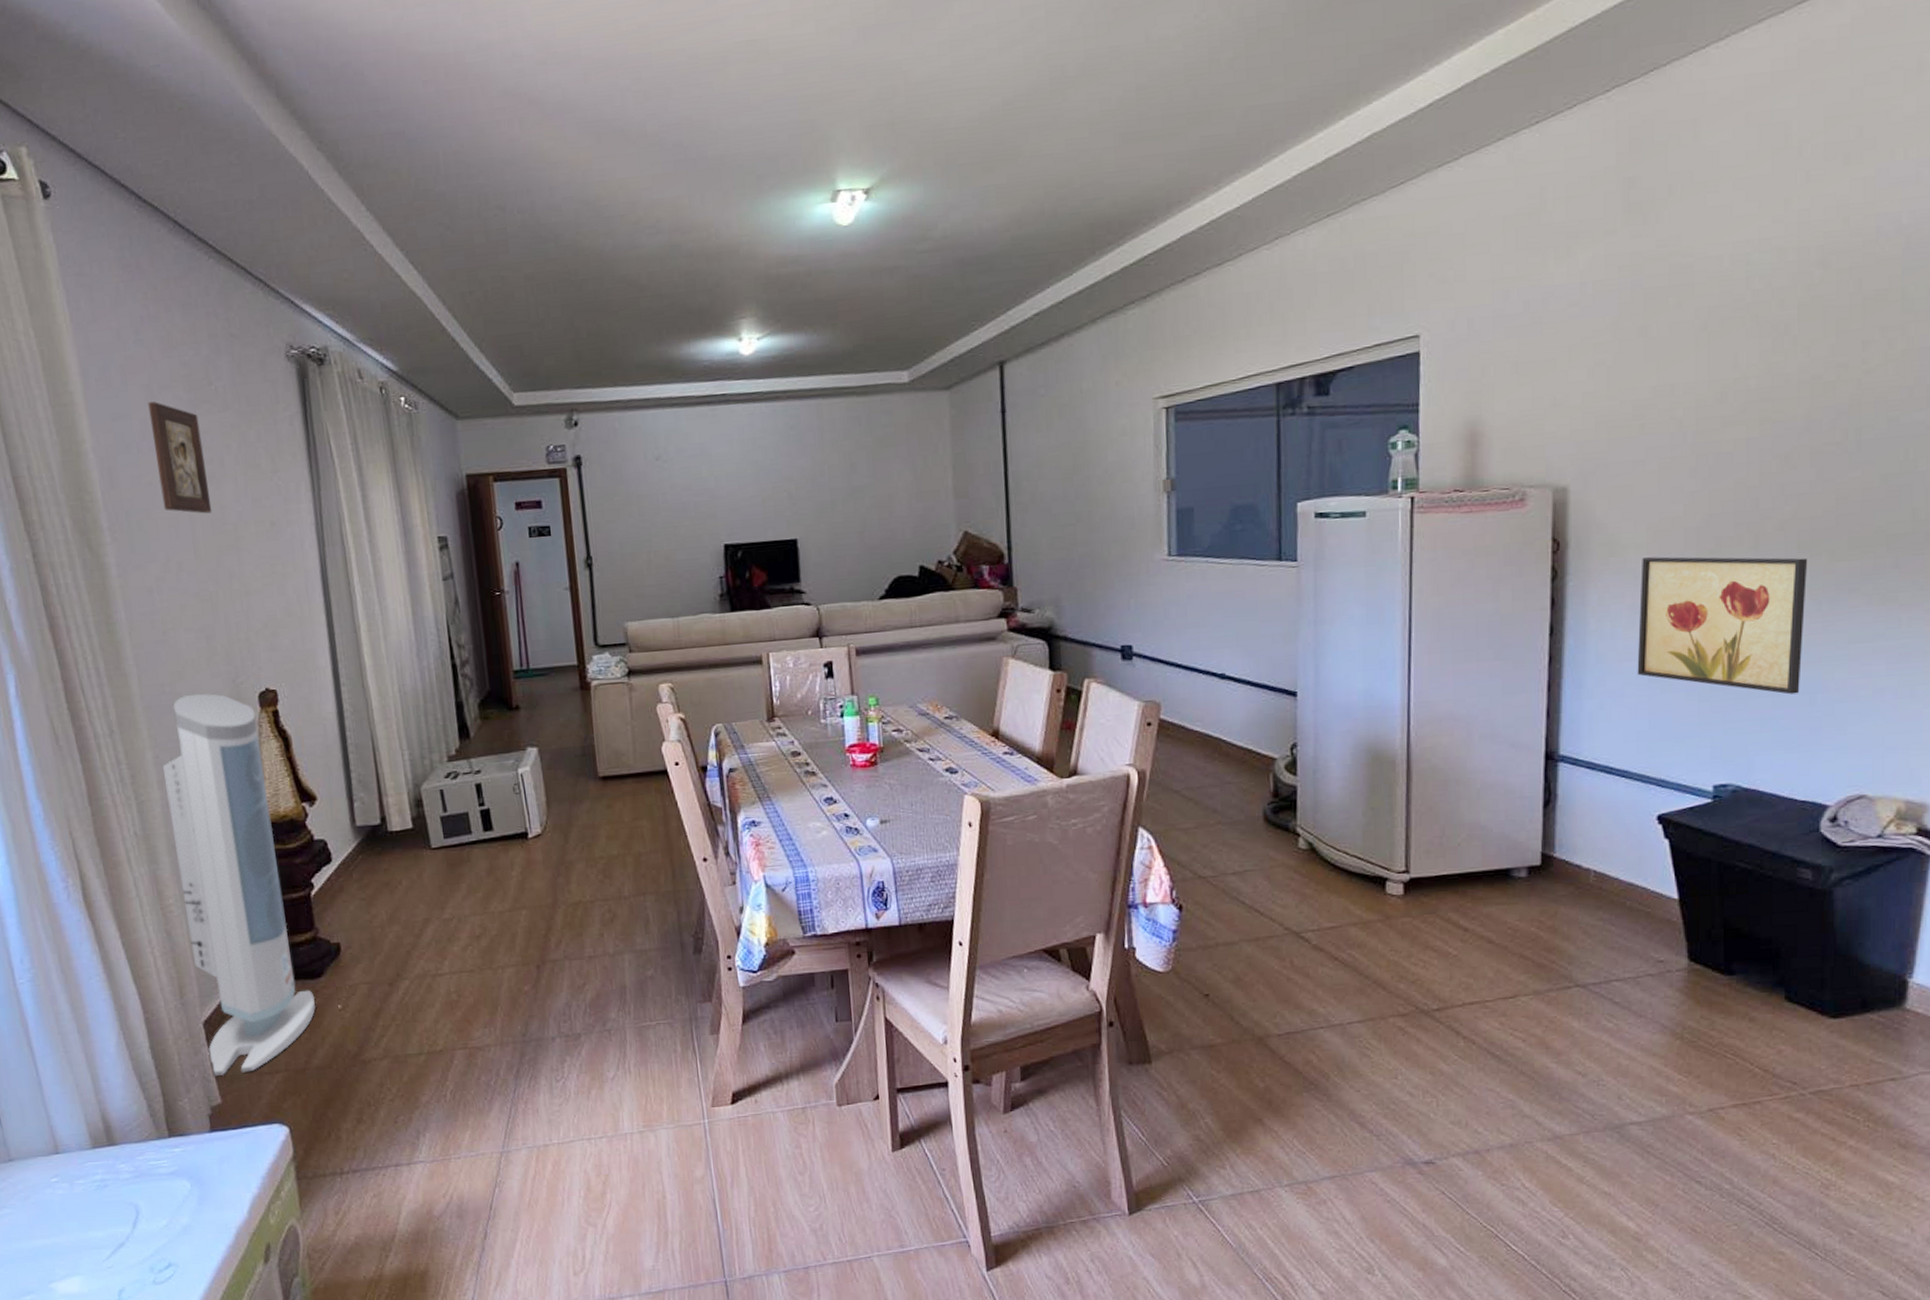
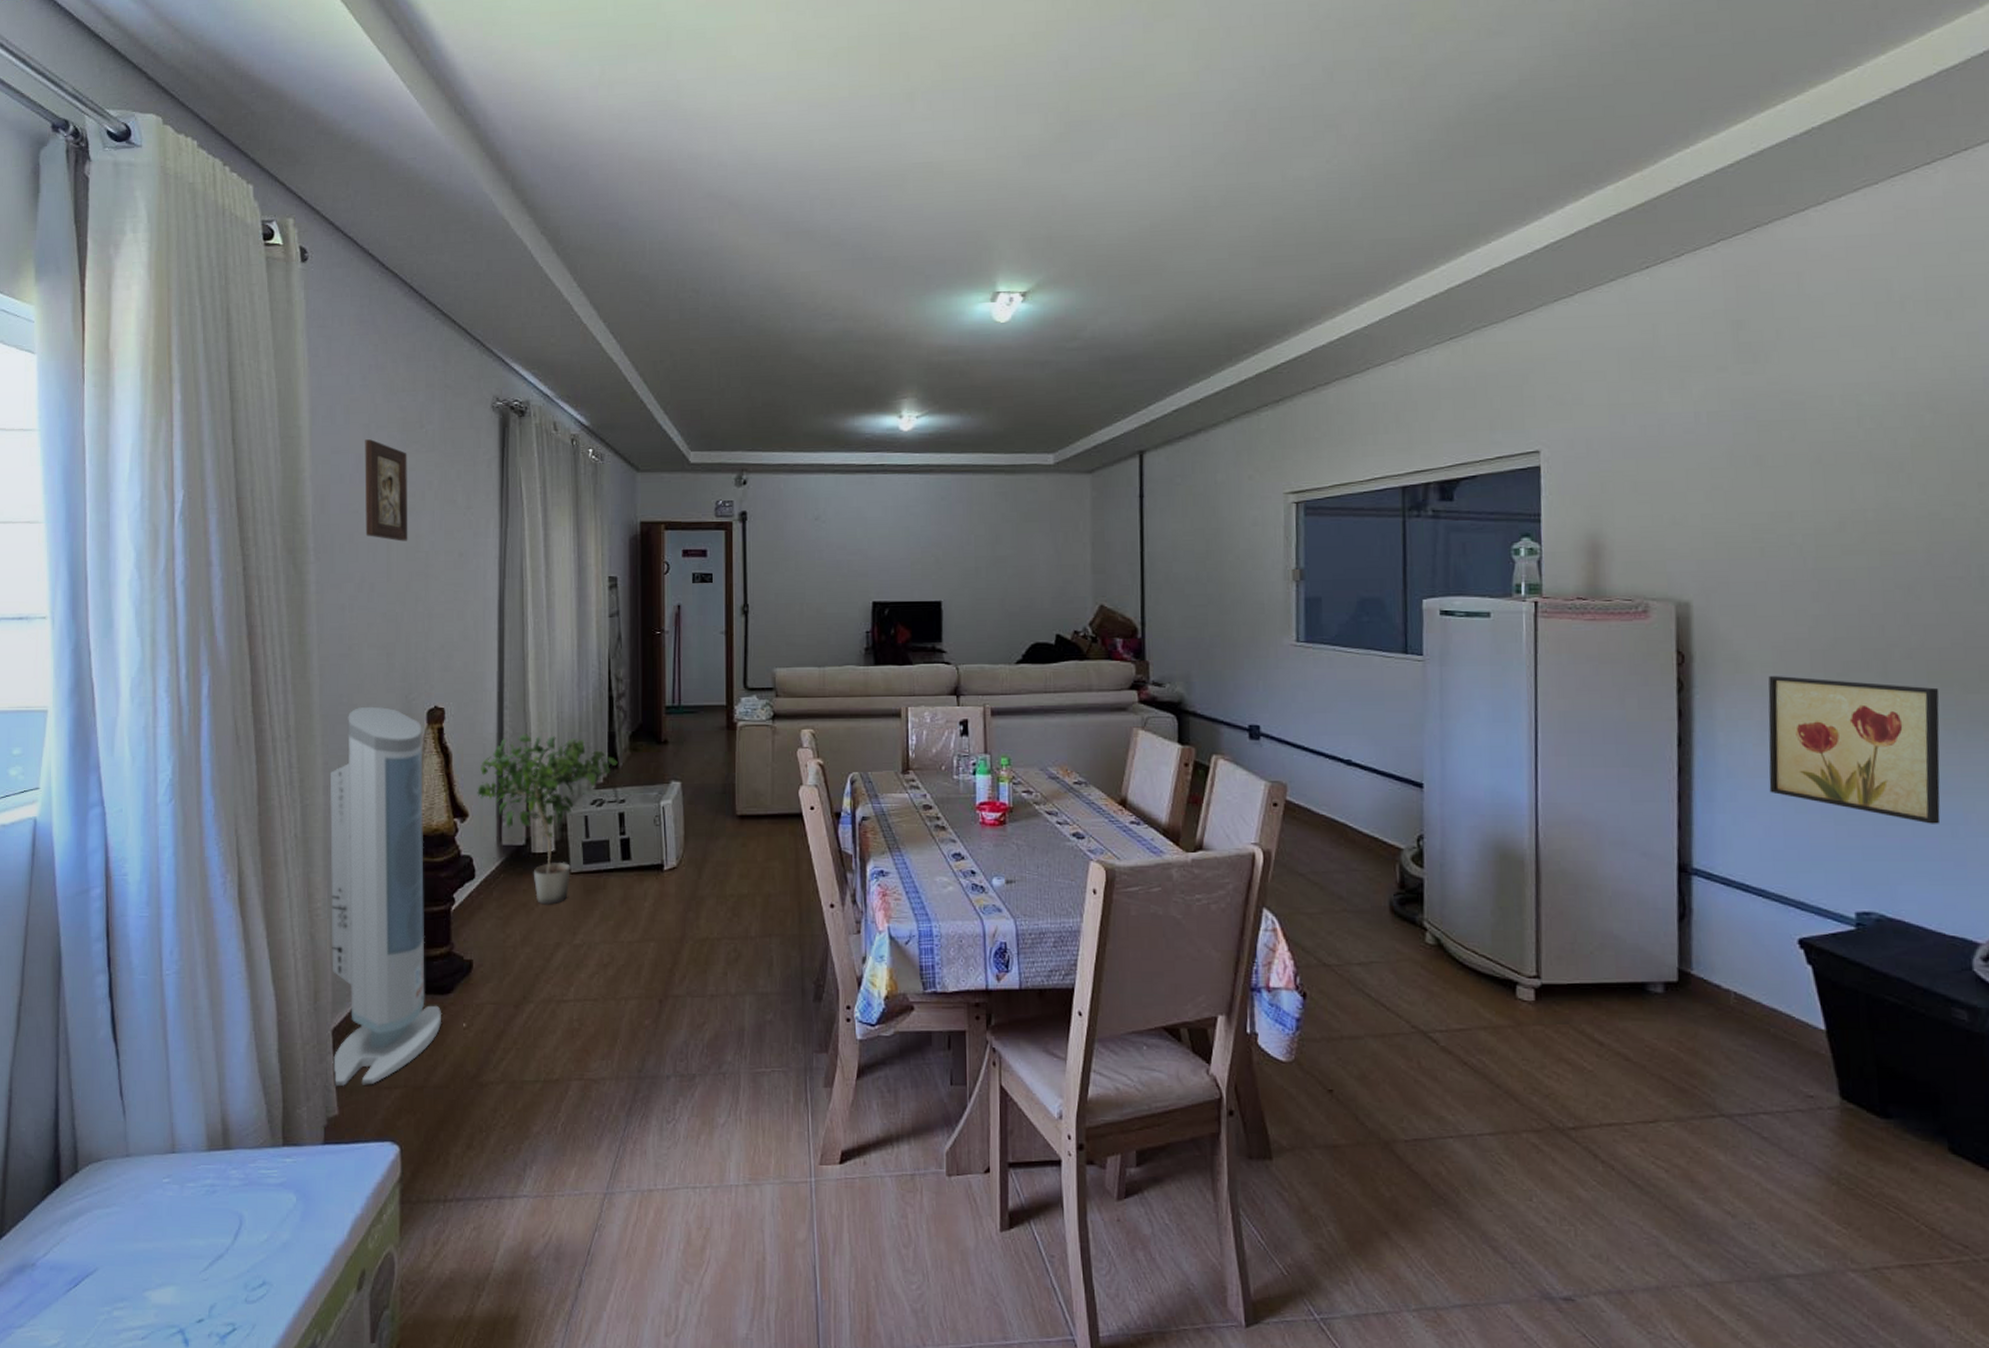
potted plant: none [322,710,469,883] -> present [477,734,618,905]

